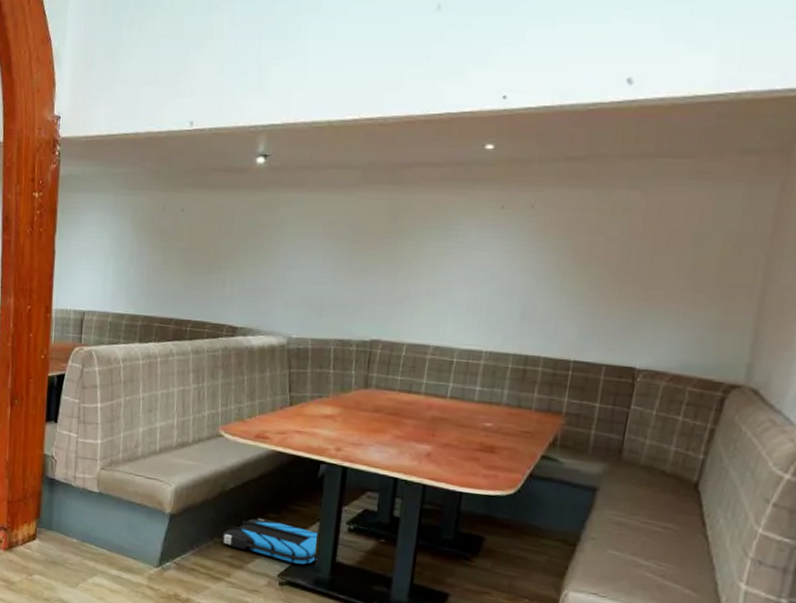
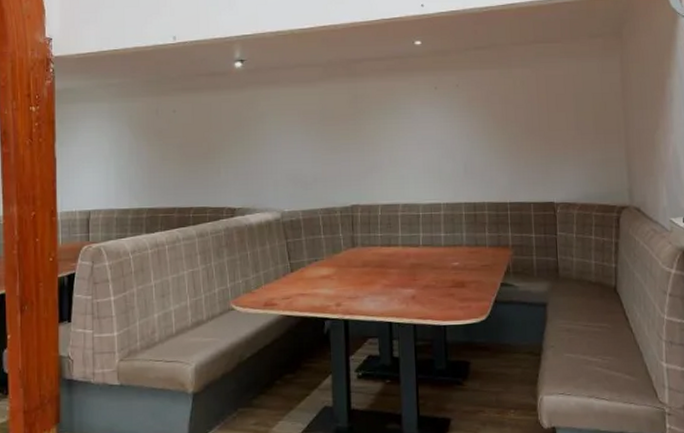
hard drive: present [222,518,317,565] -> none [245,380,334,418]

